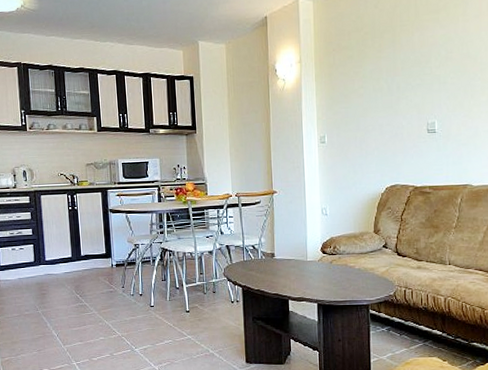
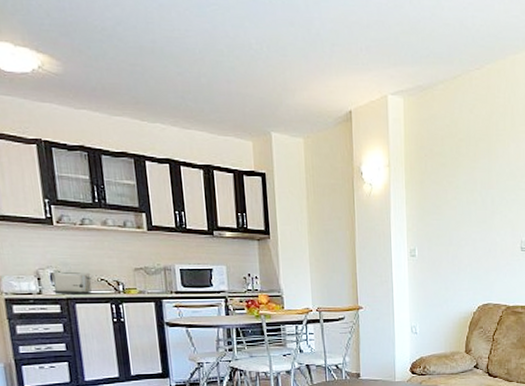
toaster: none [24,168,55,188] -> present [51,271,93,294]

